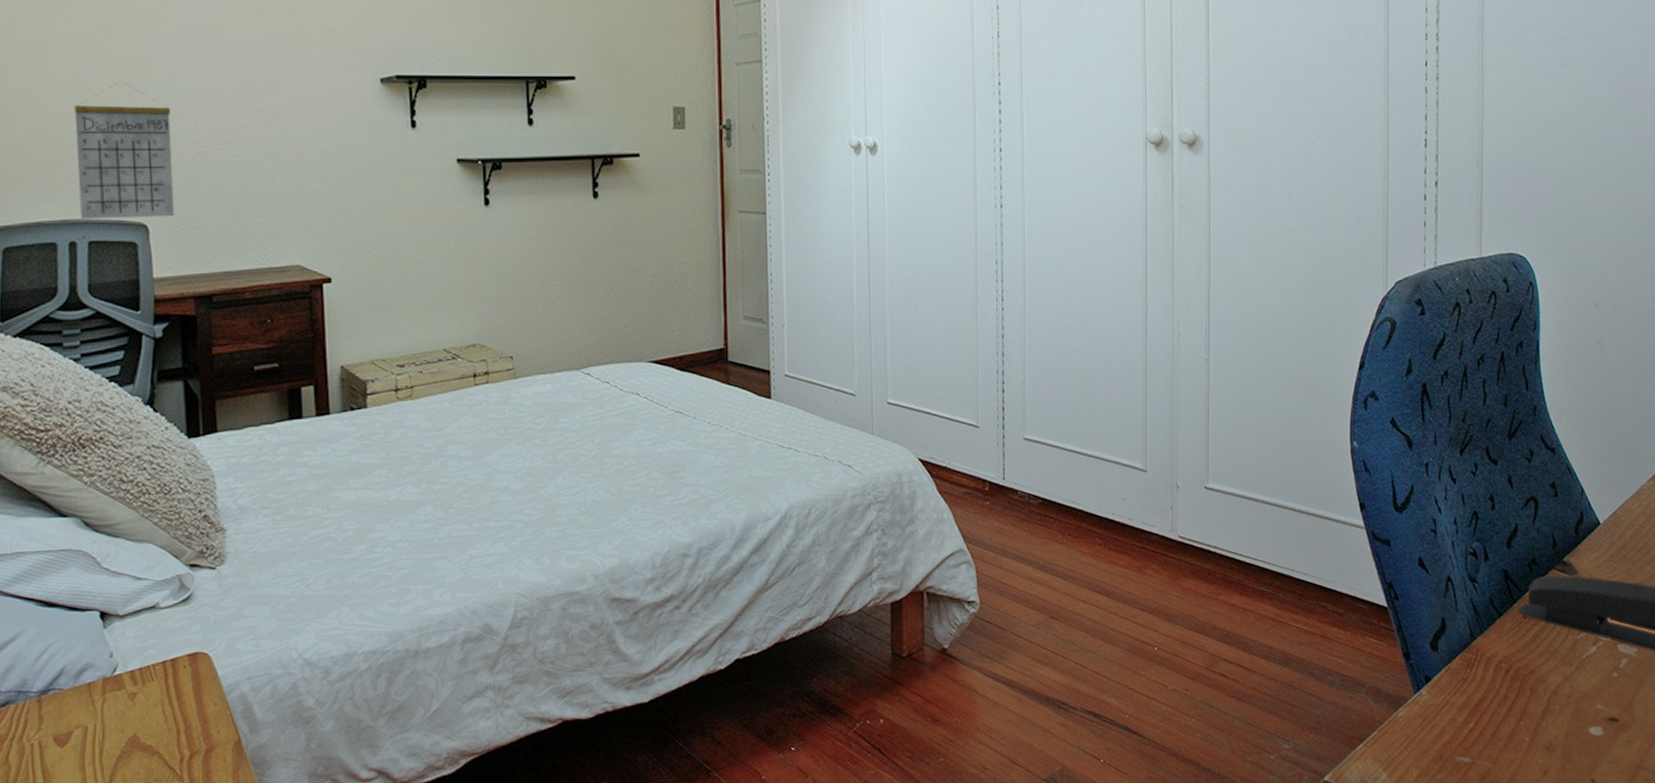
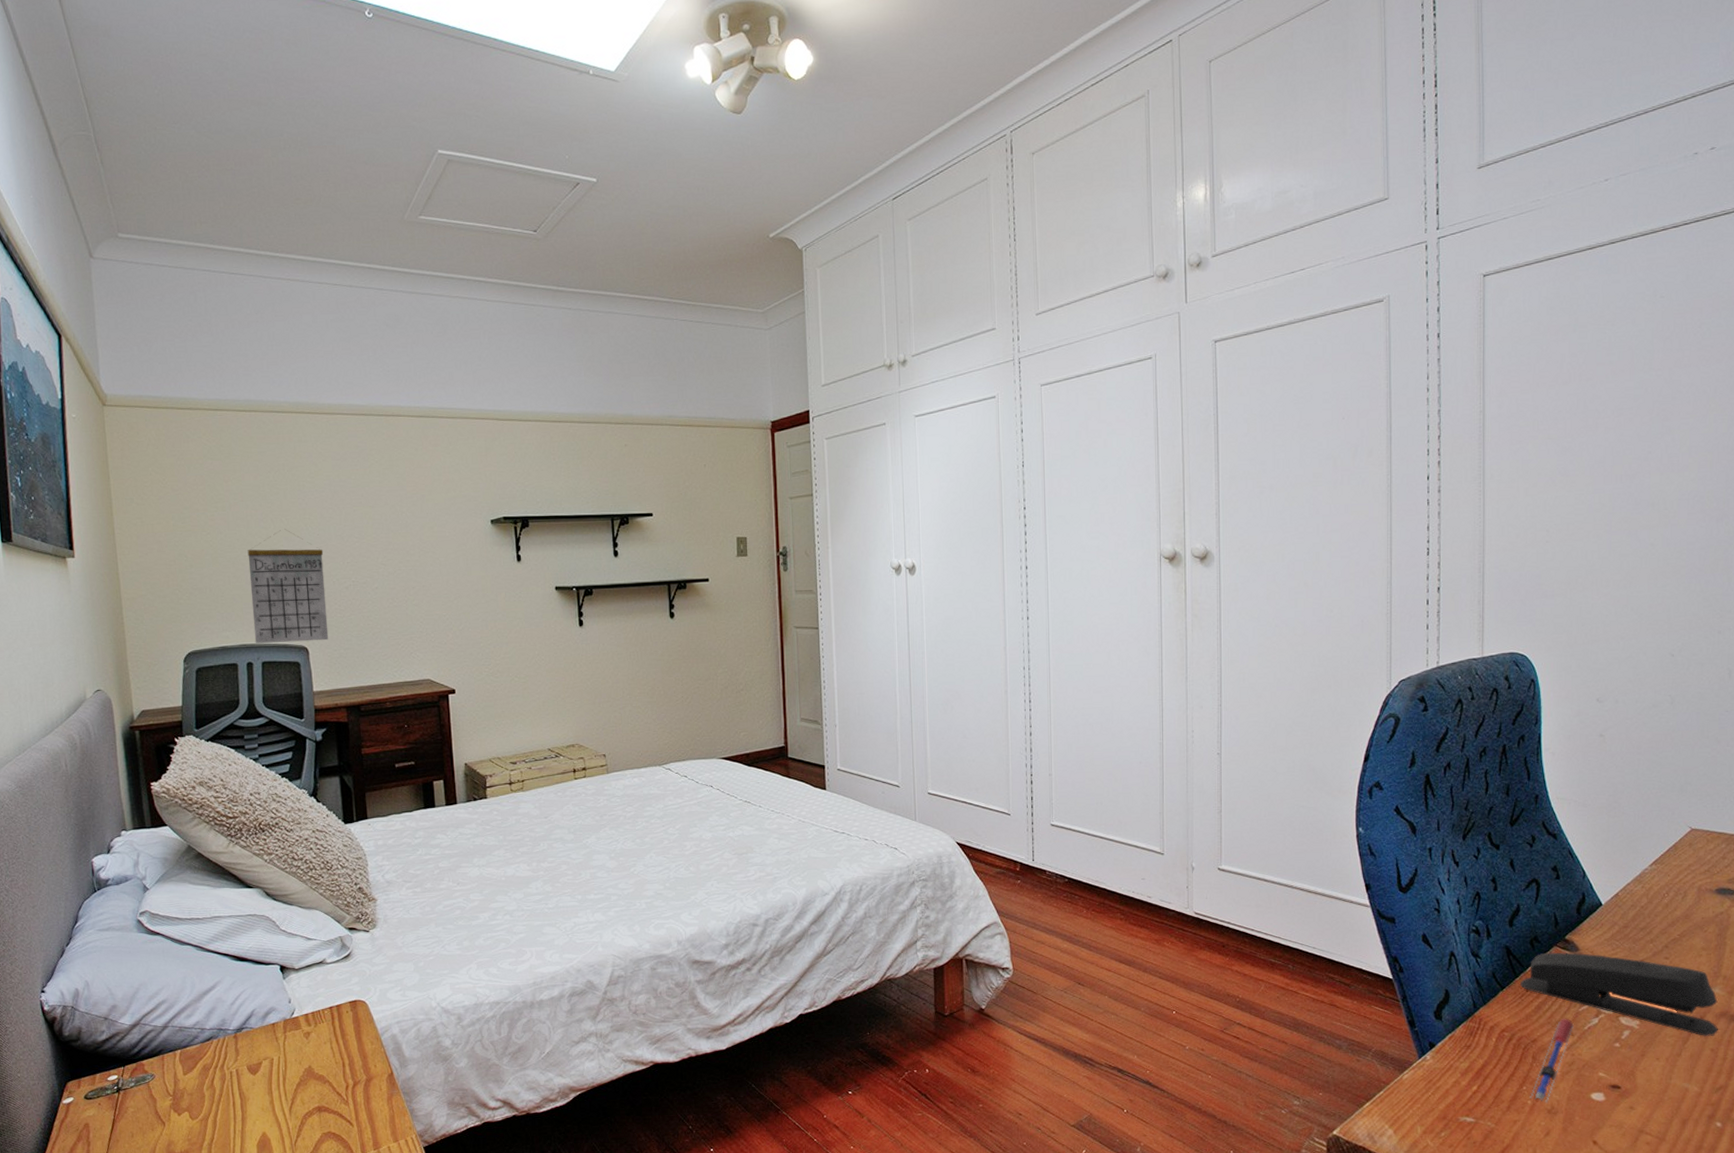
pen: none [1528,646,1572,739] -> present [1530,1018,1574,1102]

